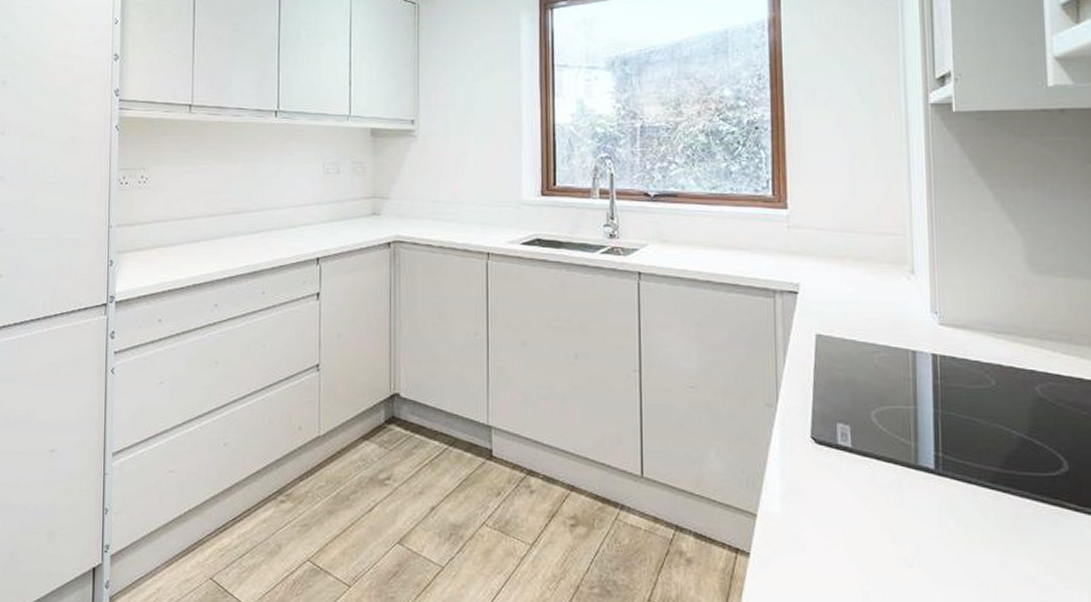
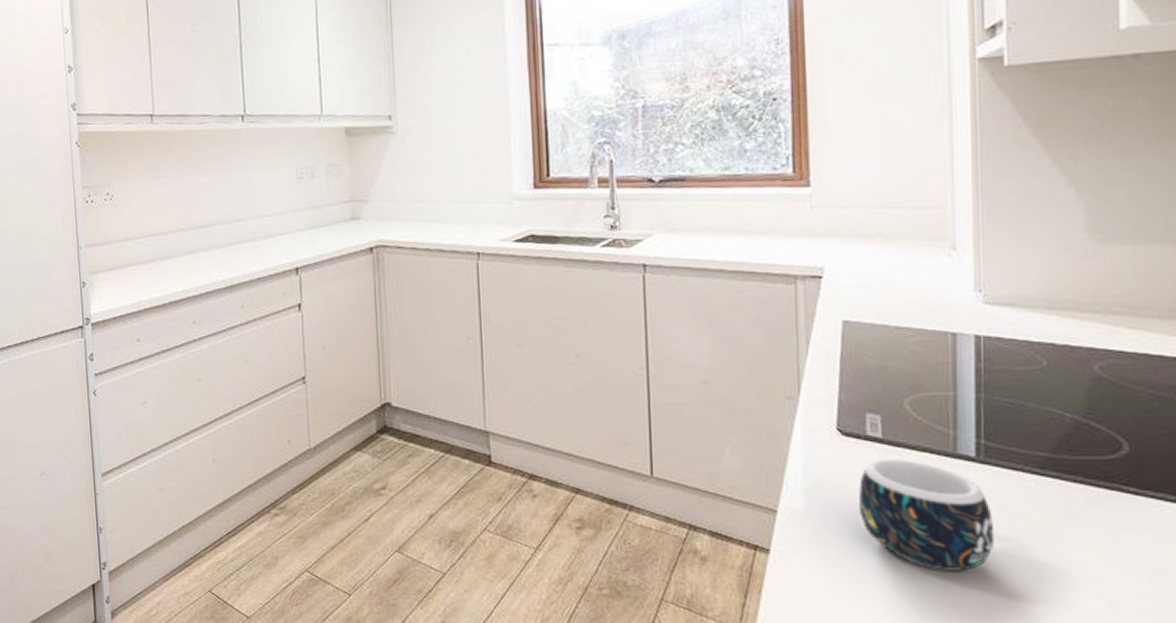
mug: none [831,467,954,580] -> present [859,458,995,571]

